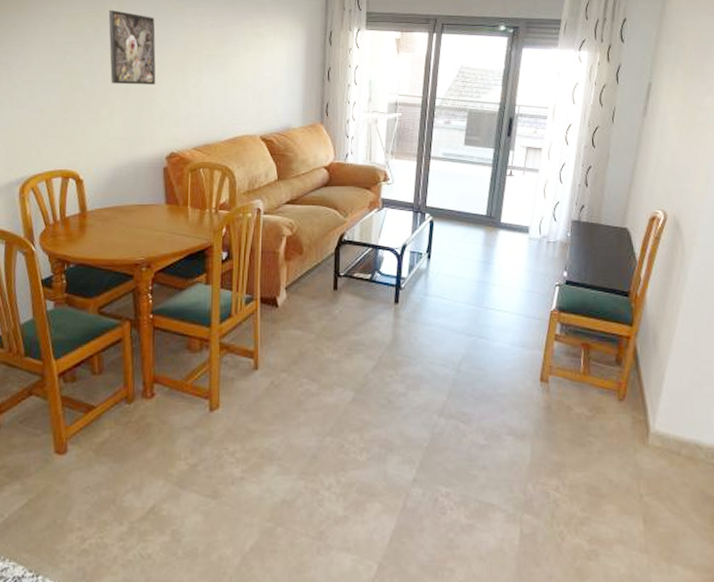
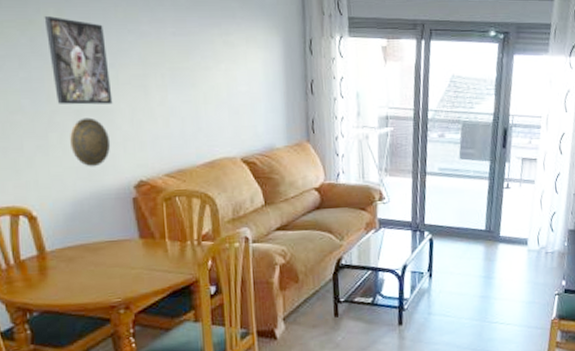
decorative plate: none [117,96,151,139] -> present [70,117,111,167]

